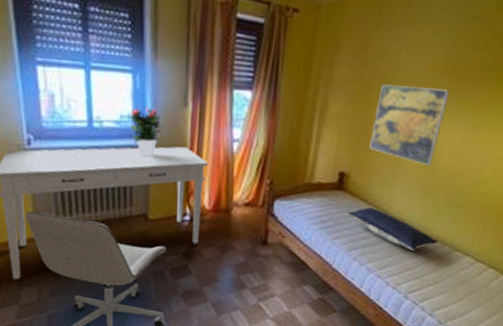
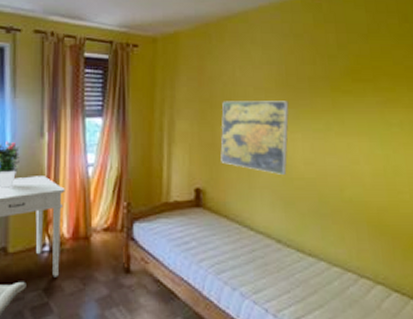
pillow: present [347,208,439,250] -> none [210,224,313,269]

